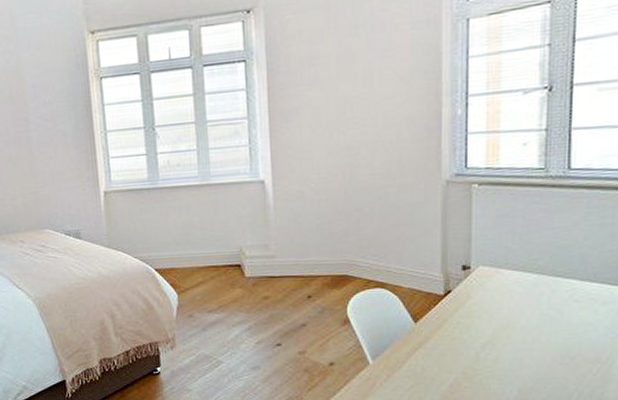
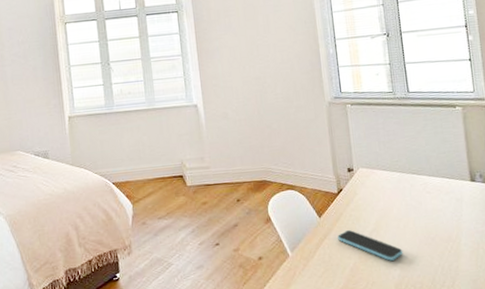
smartphone: none [437,340,526,380] -> present [338,230,403,261]

